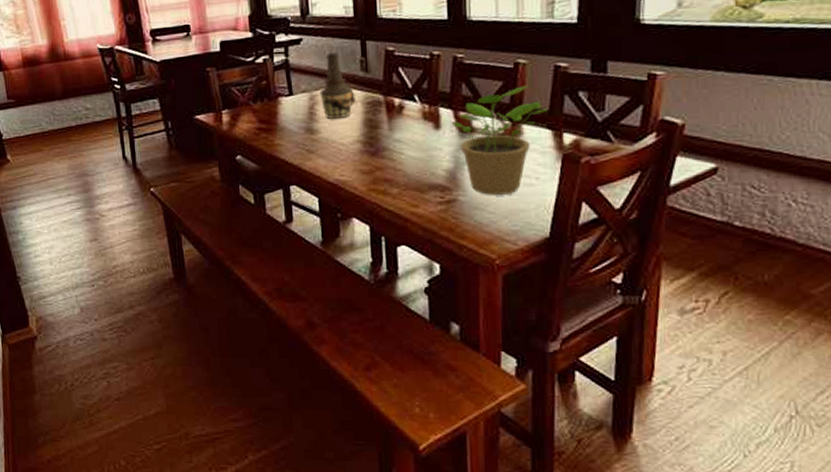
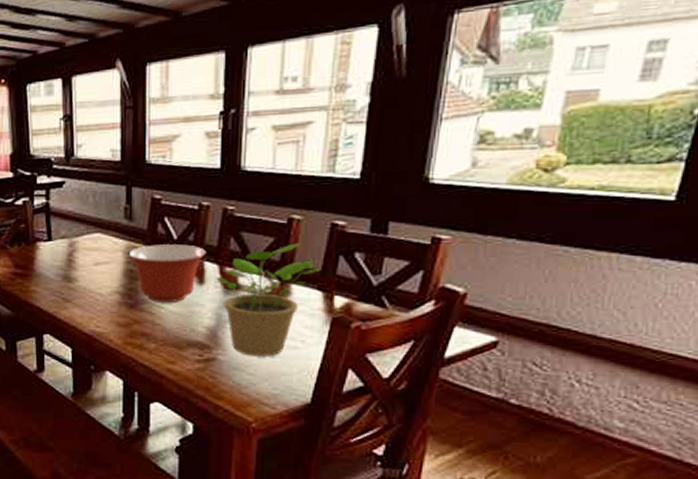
bottle: present [319,52,357,119] -> none [80,197,118,267]
mixing bowl: none [368,92,440,149] -> present [129,244,206,302]

